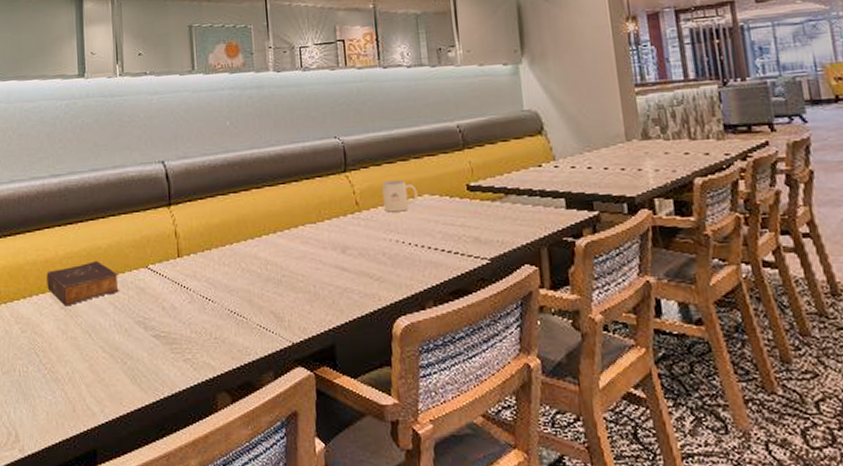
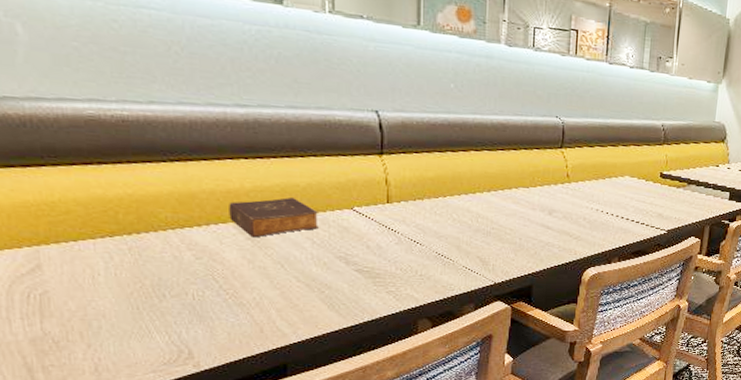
mug: present [382,180,418,212] -> none [590,161,621,187]

